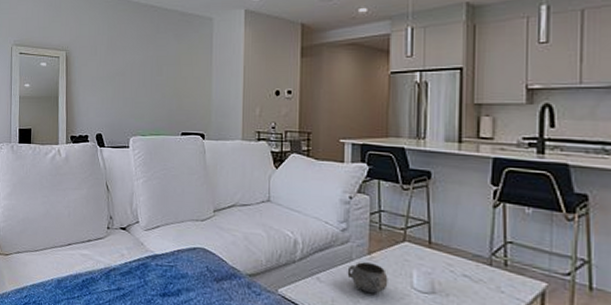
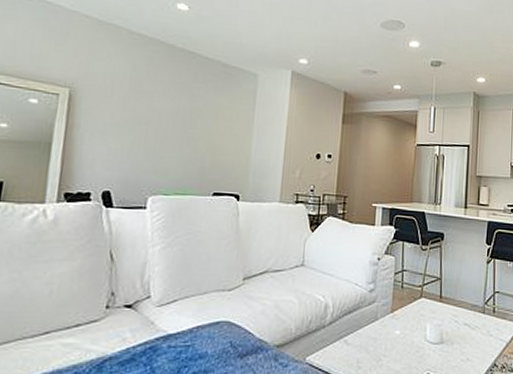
decorative bowl: present [347,262,388,294] -> none [372,321,407,351]

